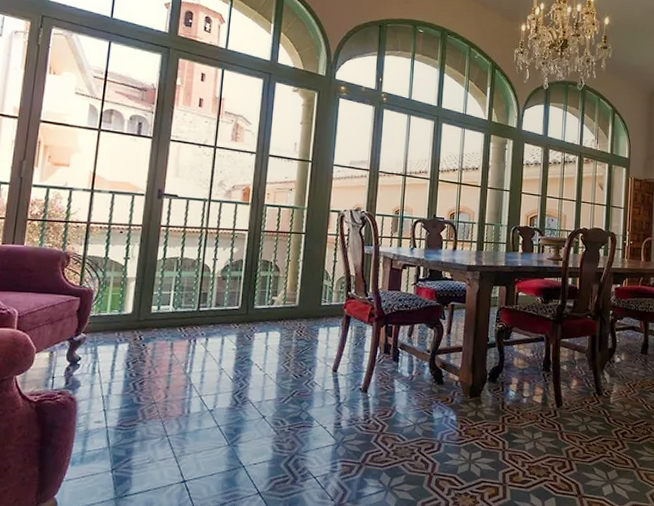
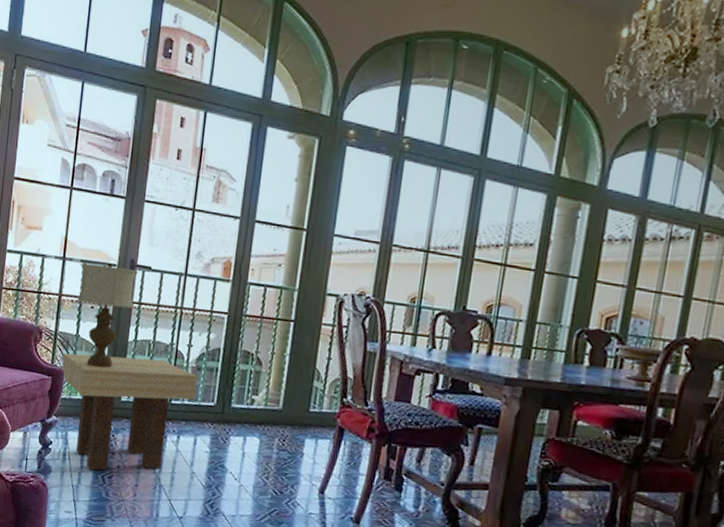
side table: none [90,273,223,379] -> present [61,353,198,471]
table lamp: none [105,193,165,285] -> present [77,263,138,368]

